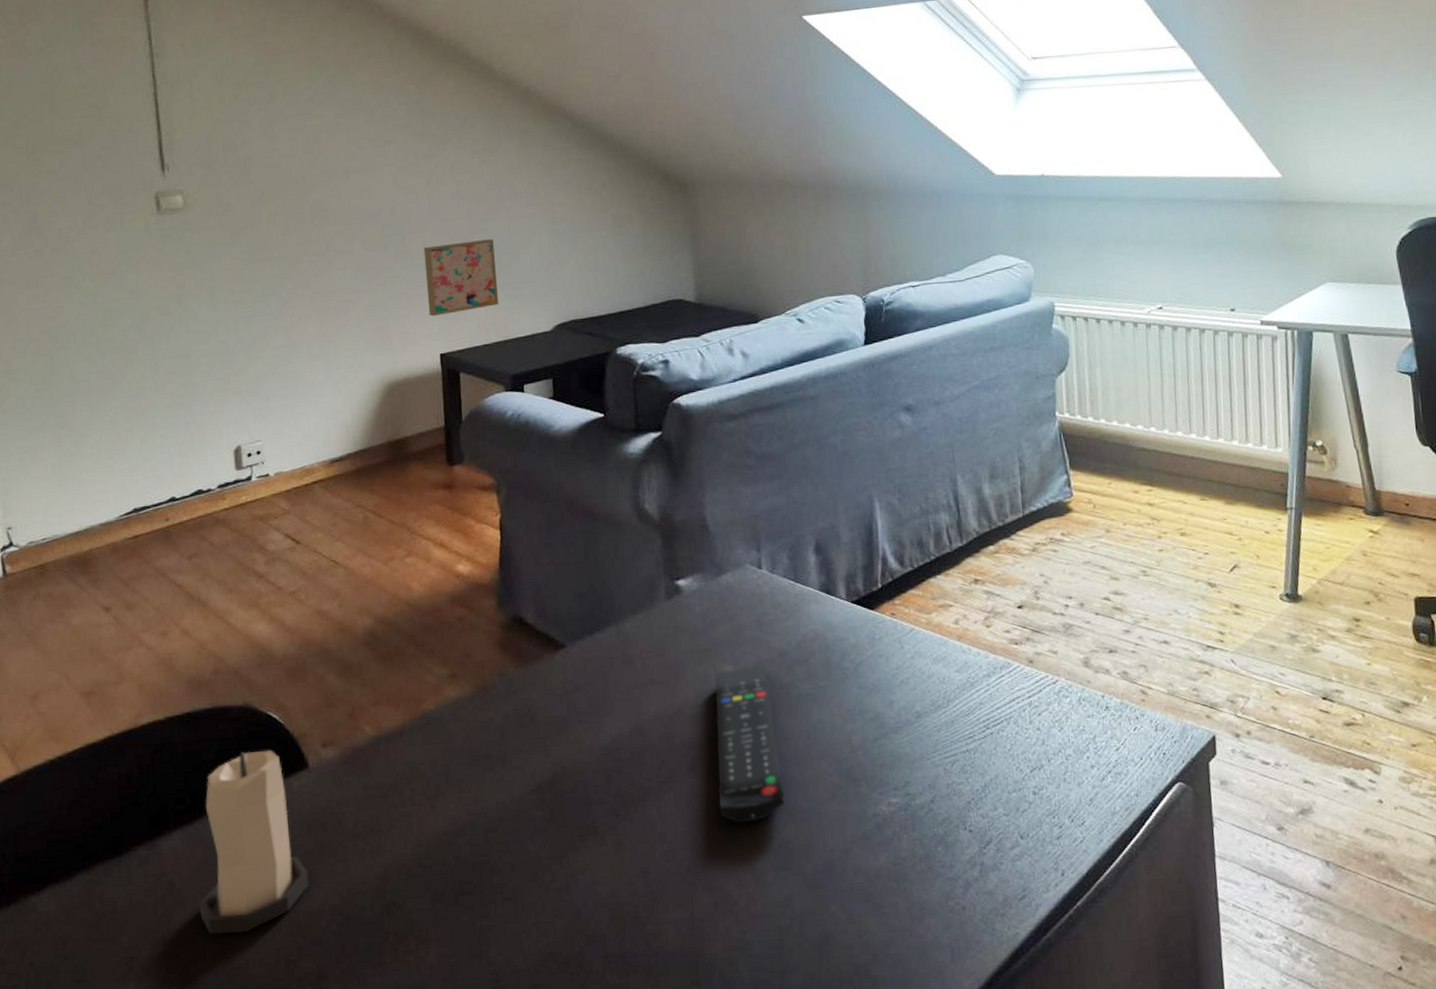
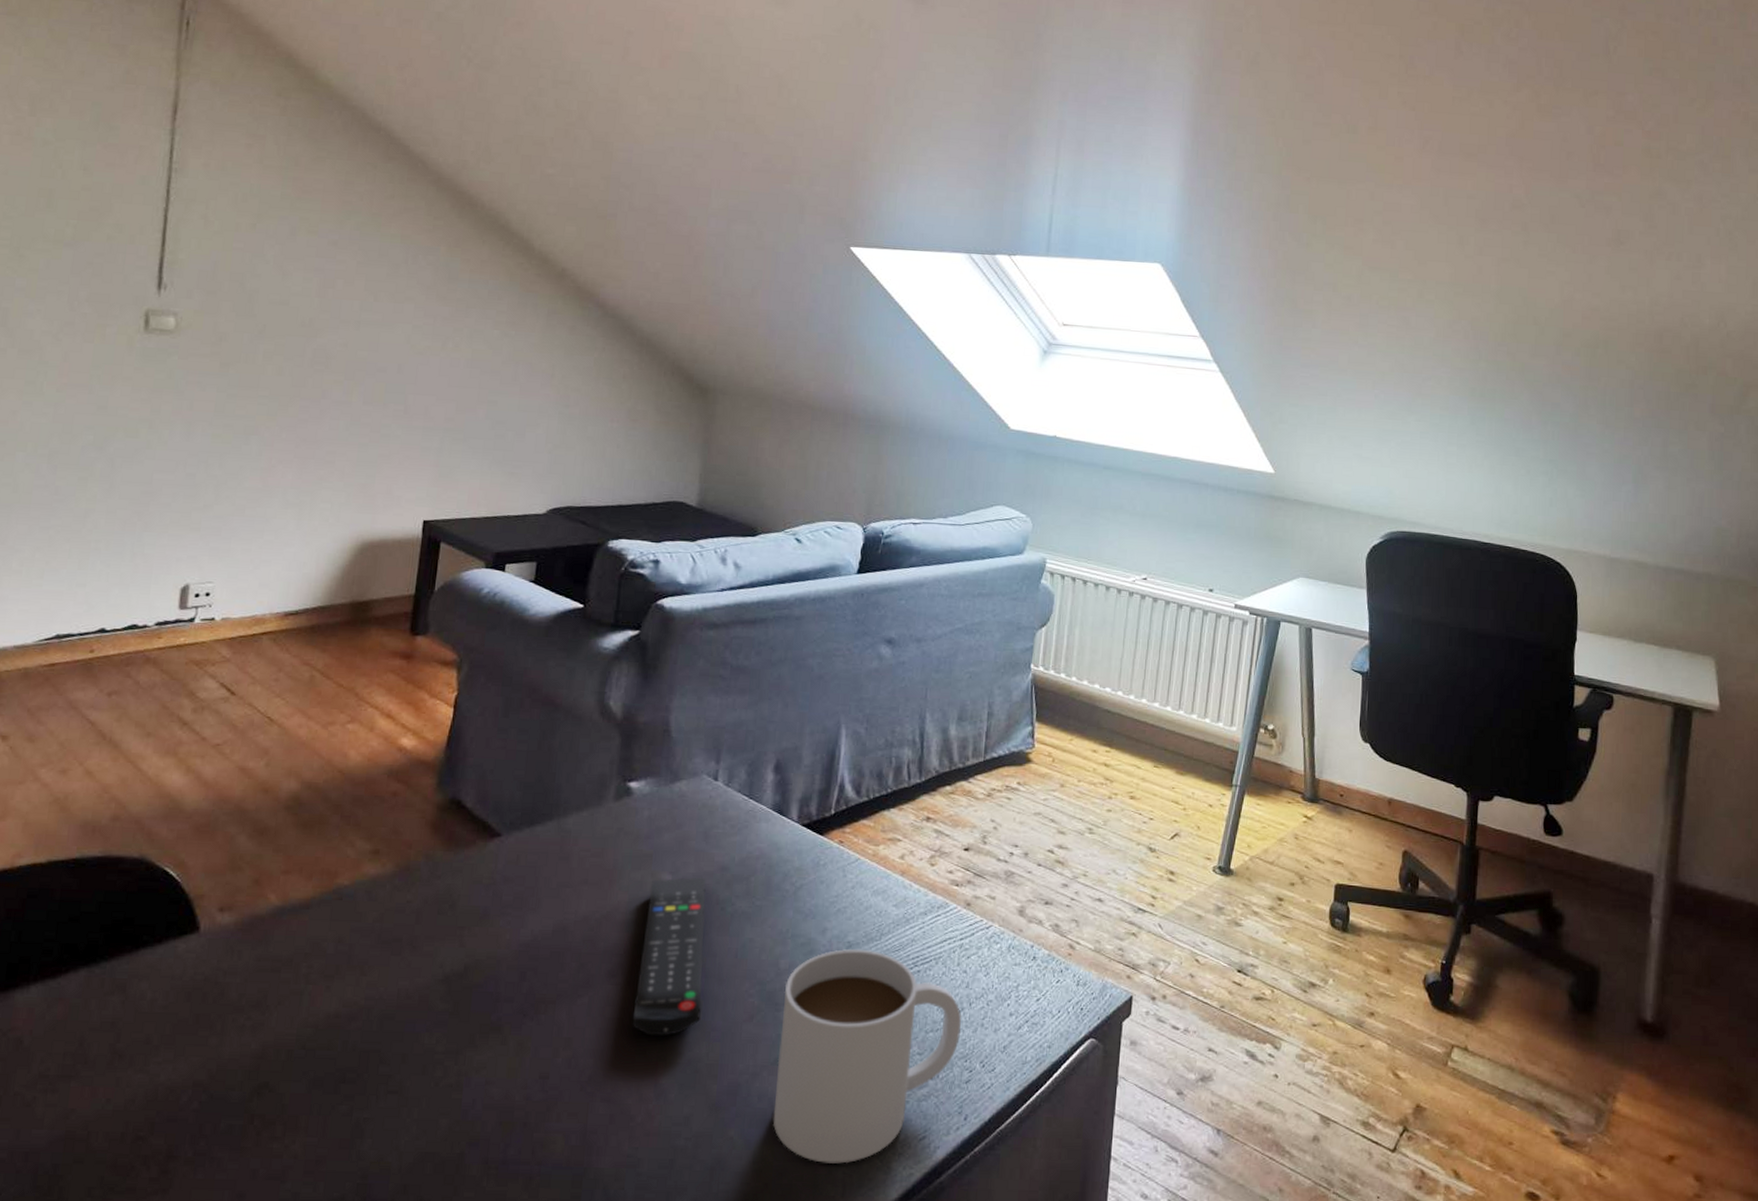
candle: present [199,749,310,935] -> none [45,906,178,1101]
wall art: present [423,239,499,317] -> none [419,410,500,482]
mug: none [861,718,1045,930] -> present [772,949,962,1164]

